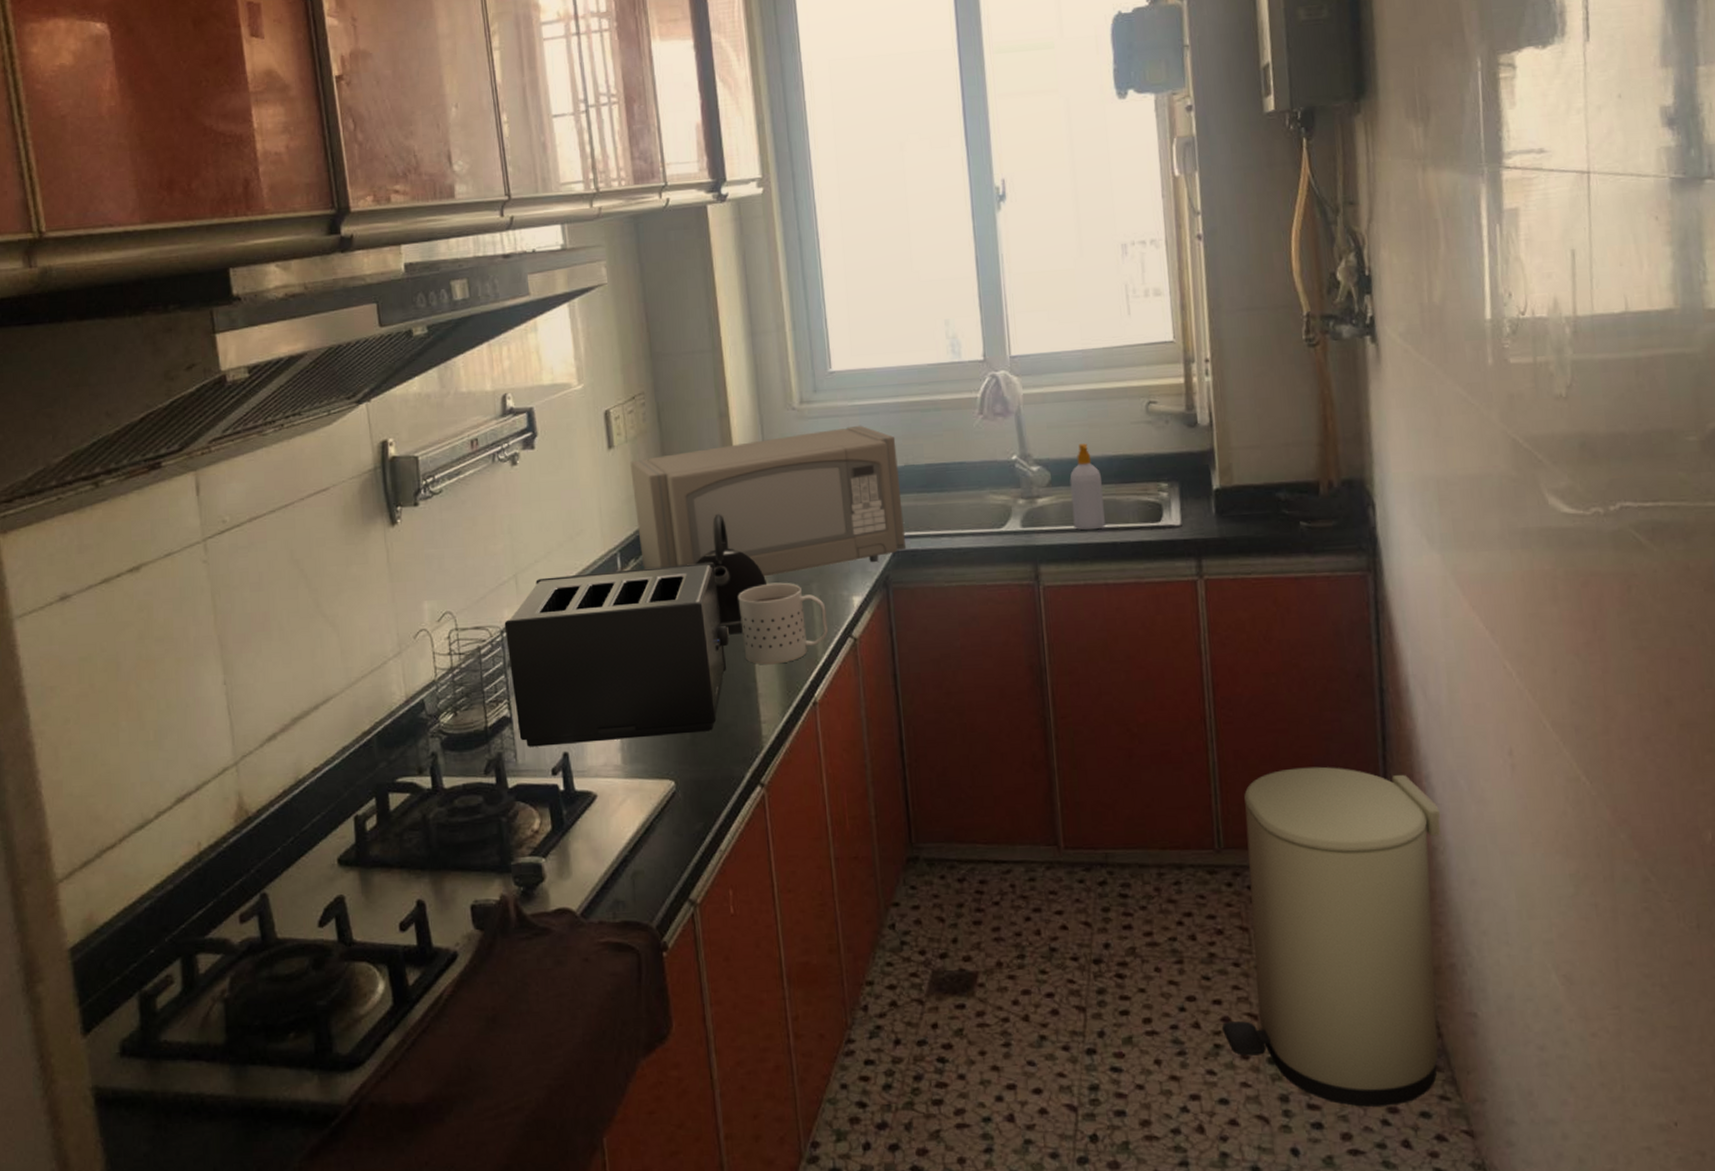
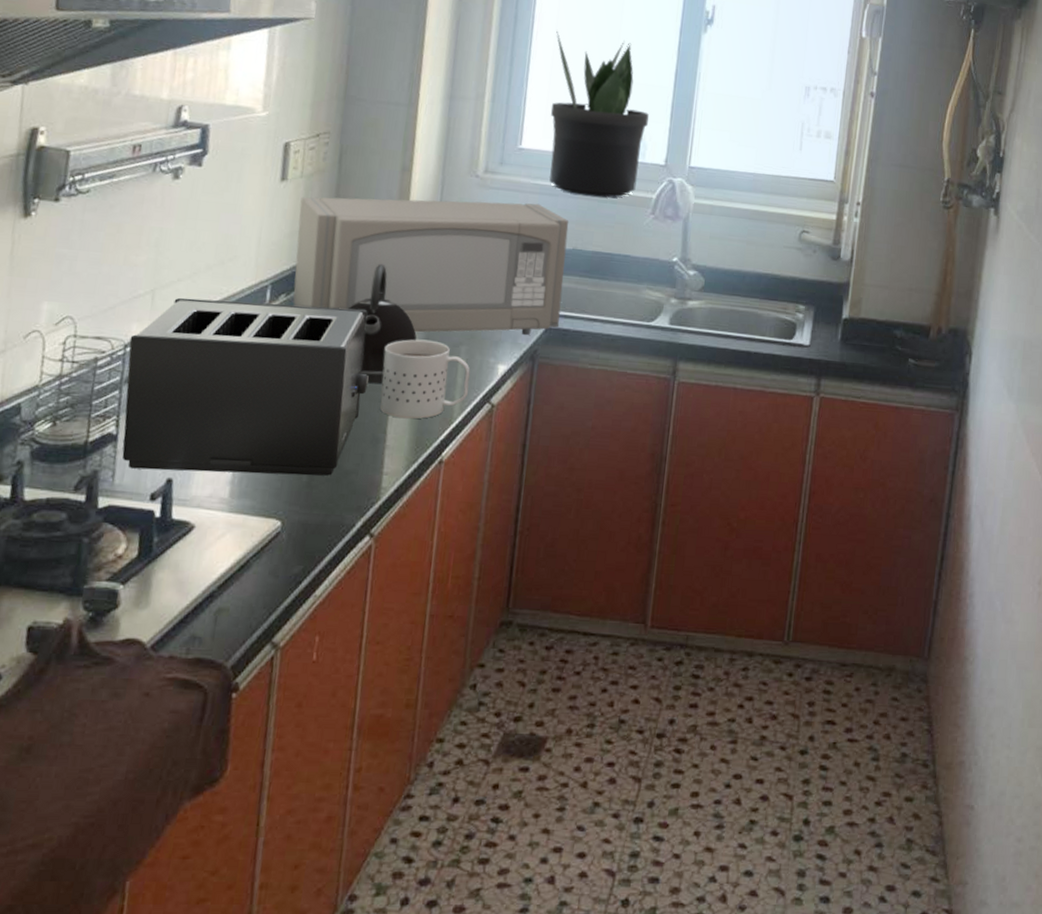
planter: none [843,238,958,408] -> present [549,31,649,197]
soap bottle: present [1069,443,1105,531] -> none [716,257,749,338]
pedal bin: present [1221,766,1443,1107] -> none [759,575,976,884]

